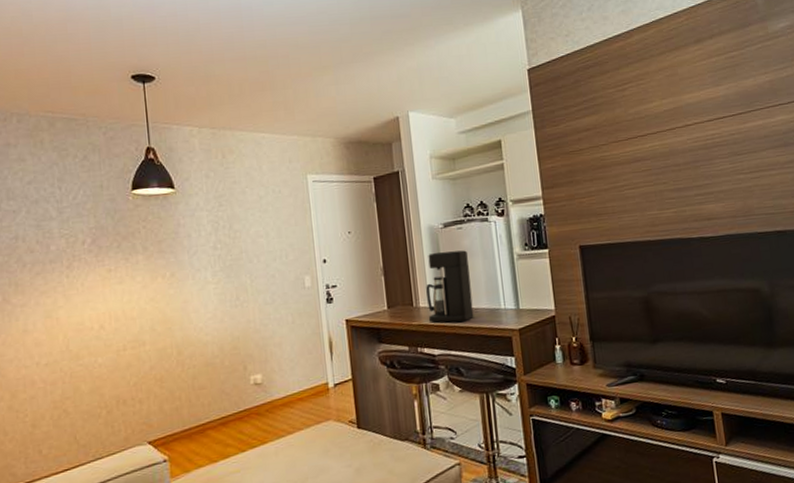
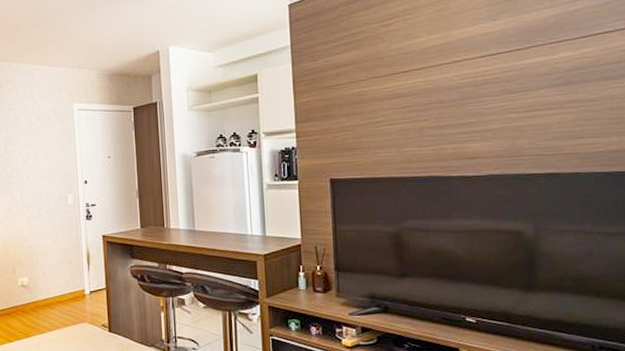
coffee maker: present [426,250,474,323] -> none [177,178,221,245]

